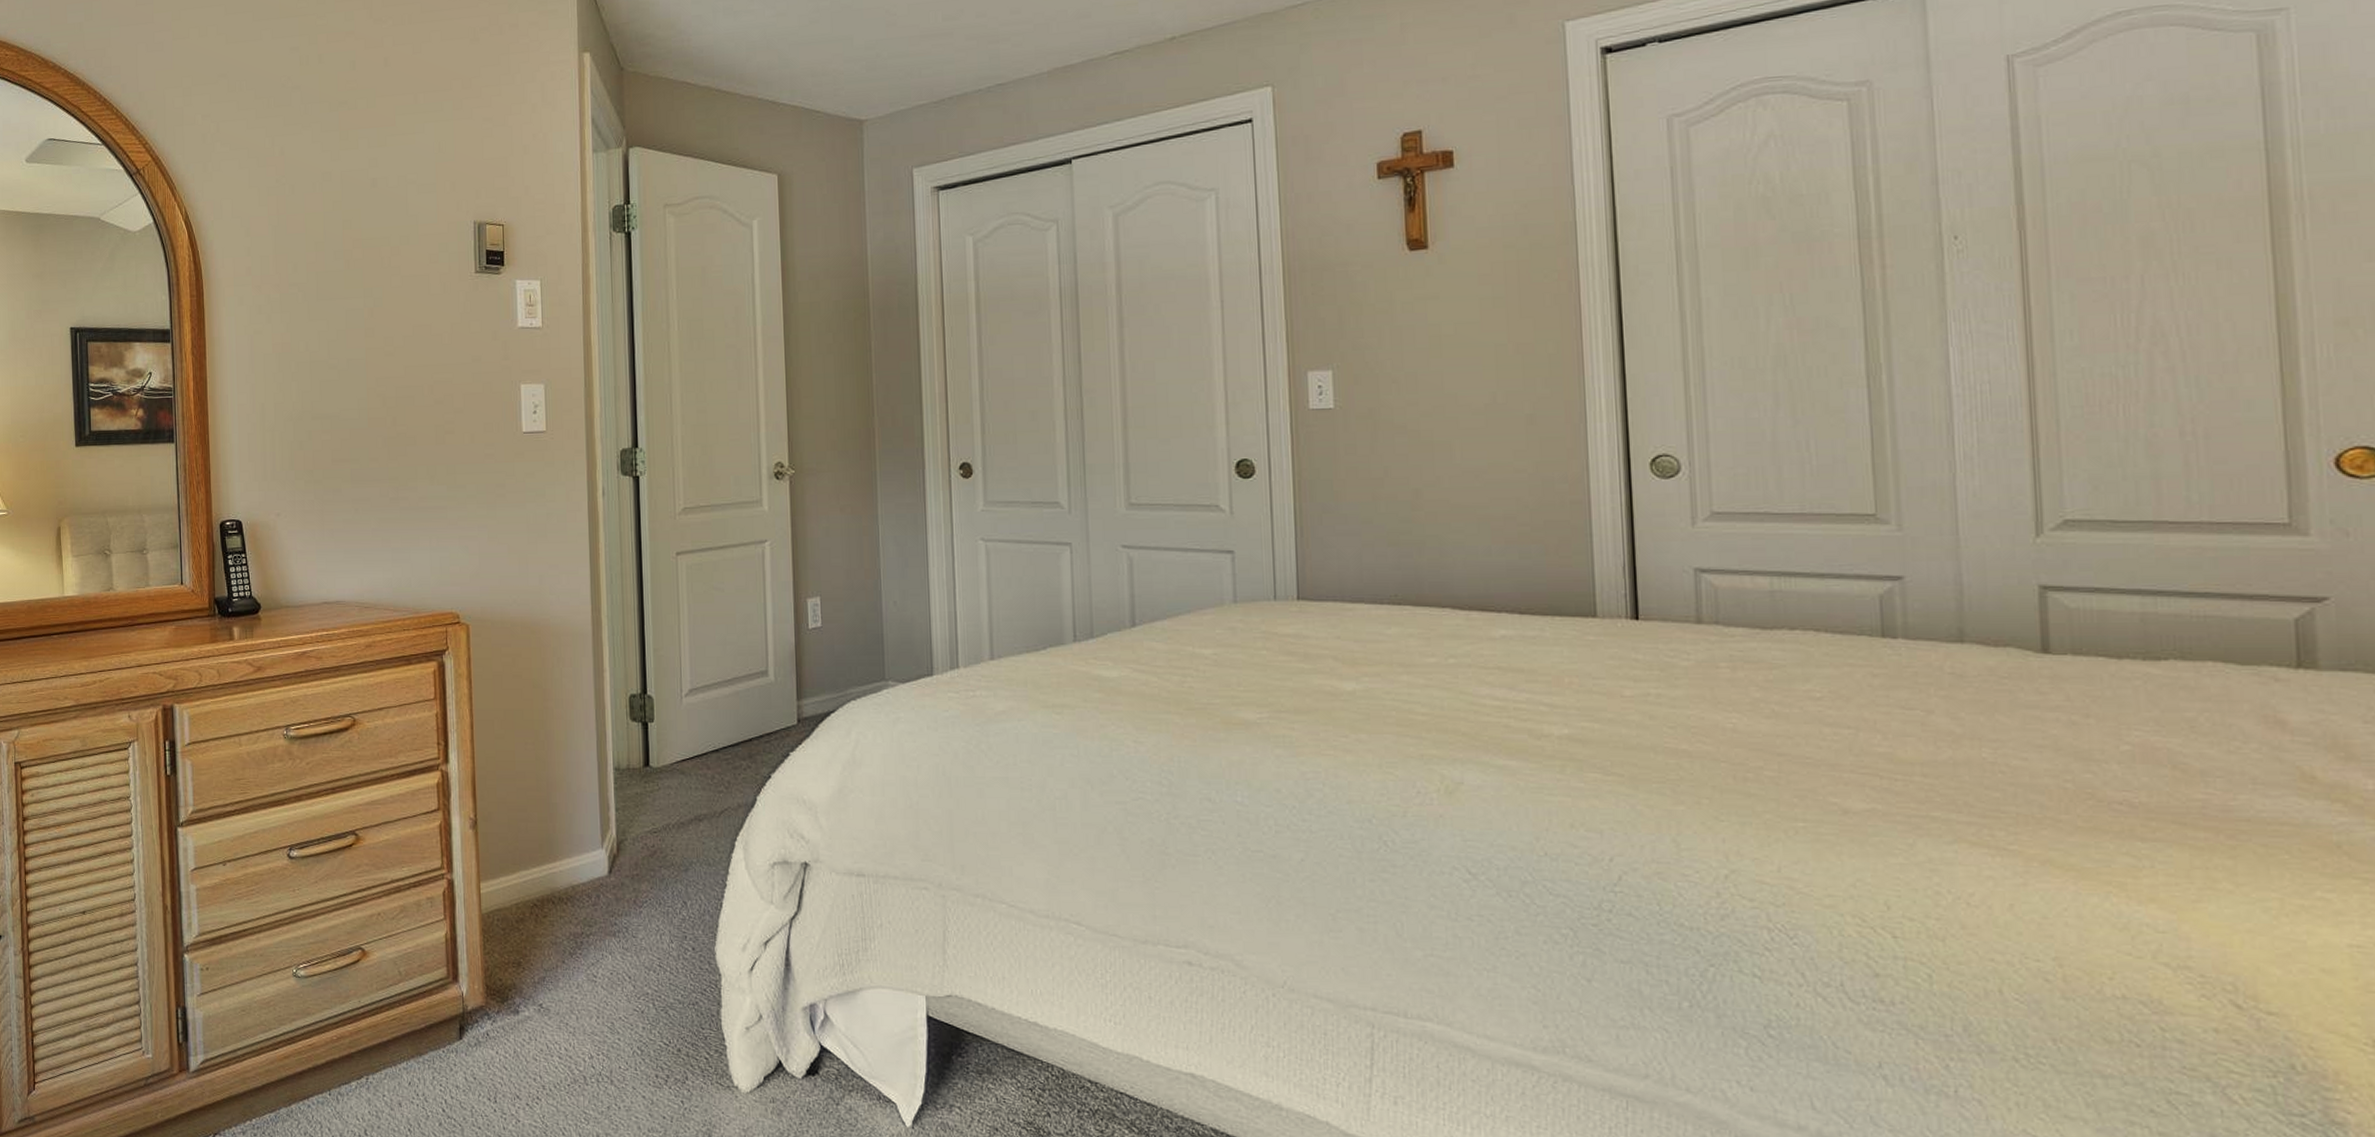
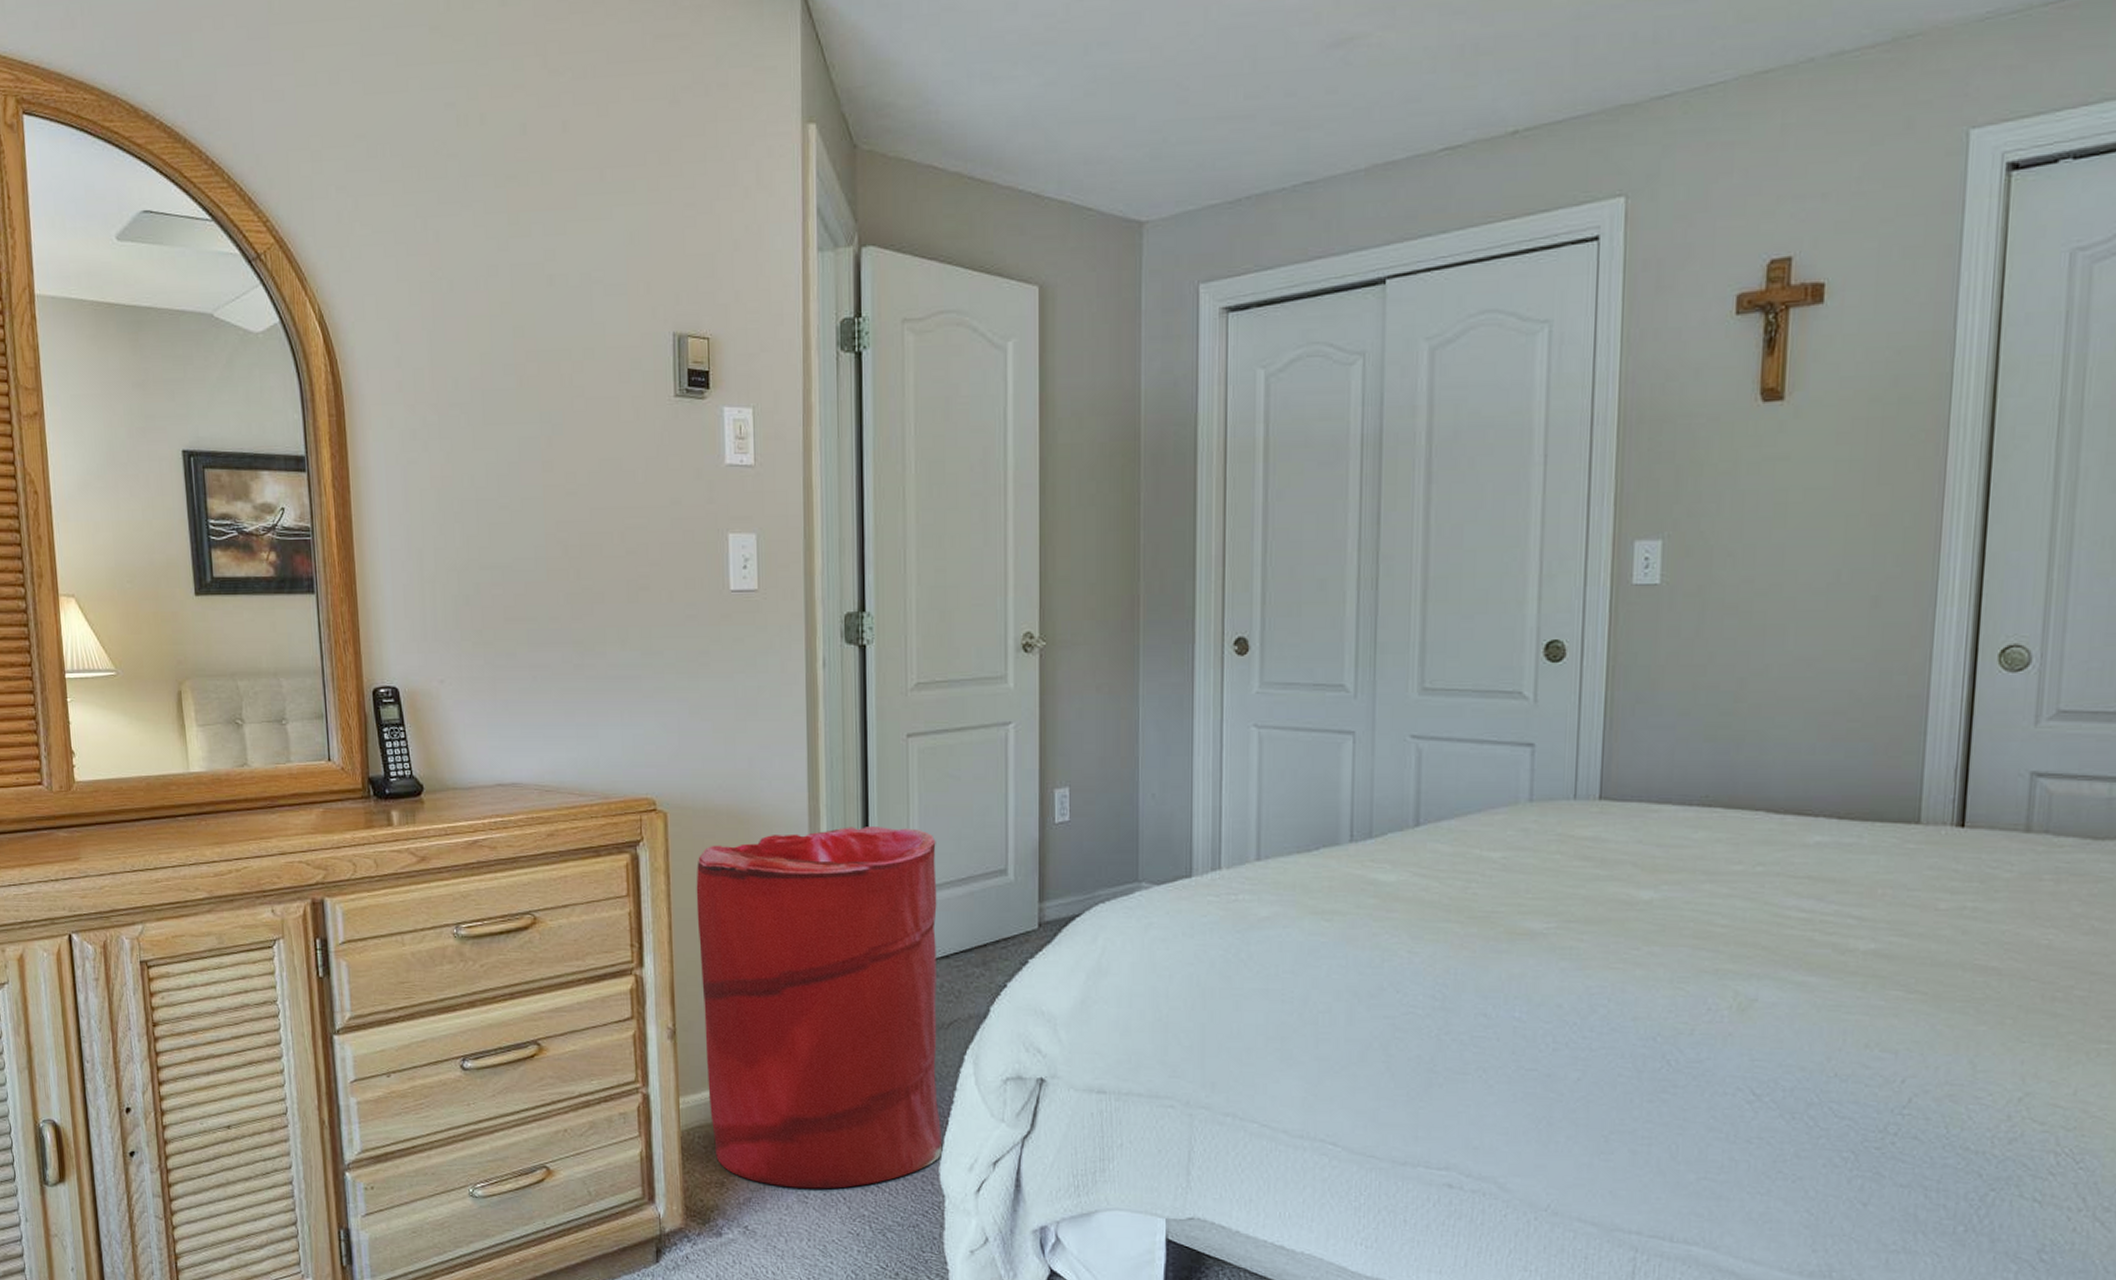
laundry hamper: none [494,634,718,969] -> present [696,827,943,1189]

